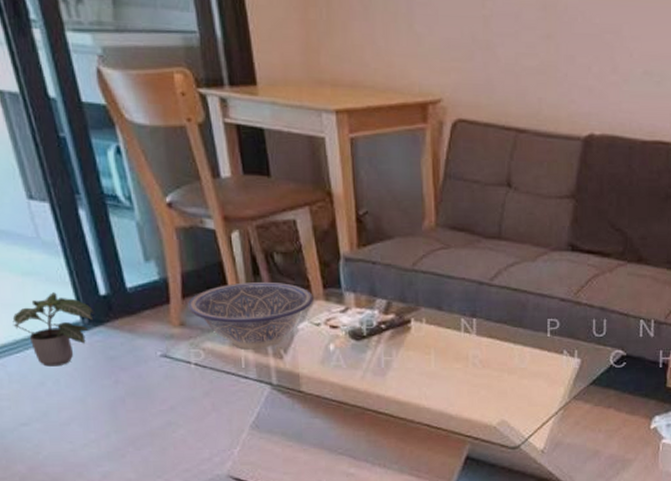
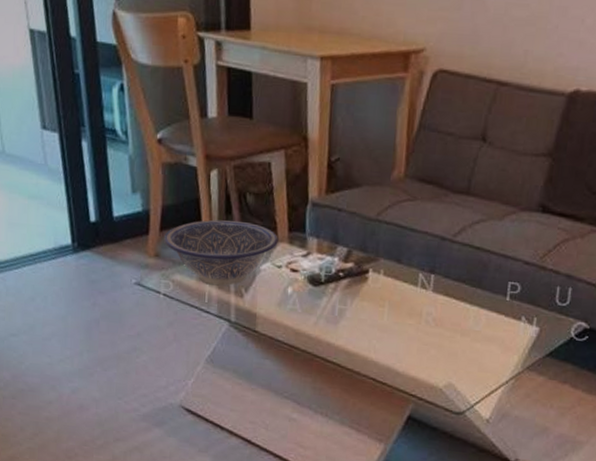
potted plant: present [12,292,95,367] -> none [16,216,84,285]

